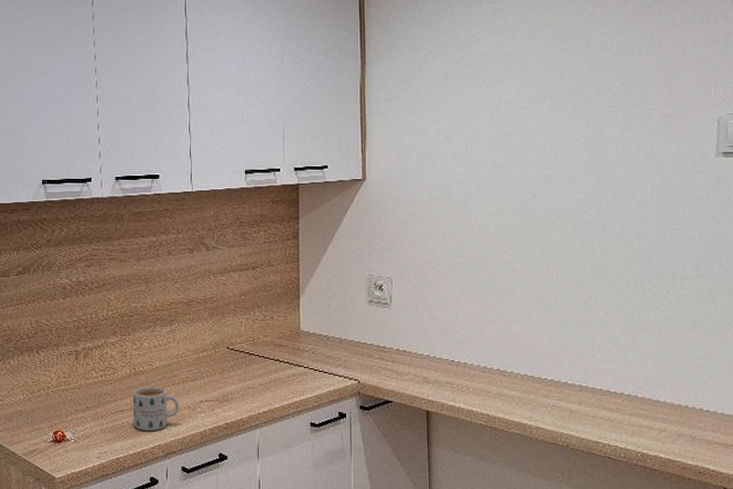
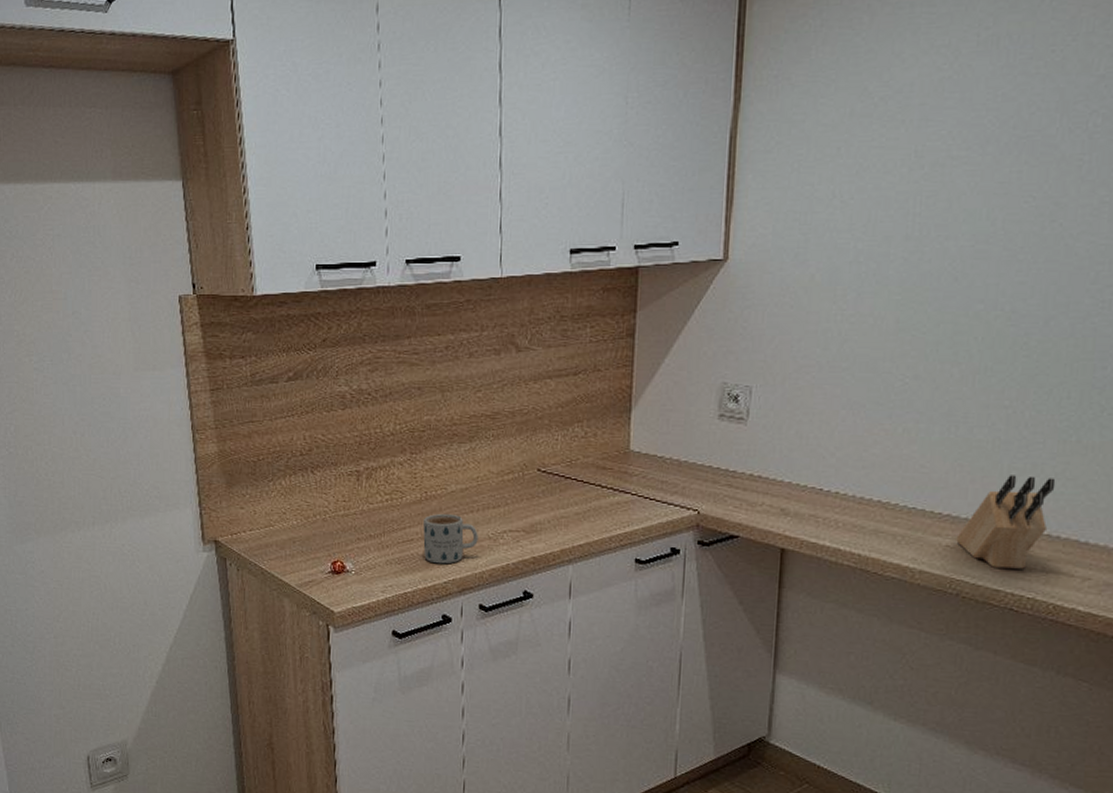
knife block: none [560,347,628,424] -> present [956,475,1056,569]

